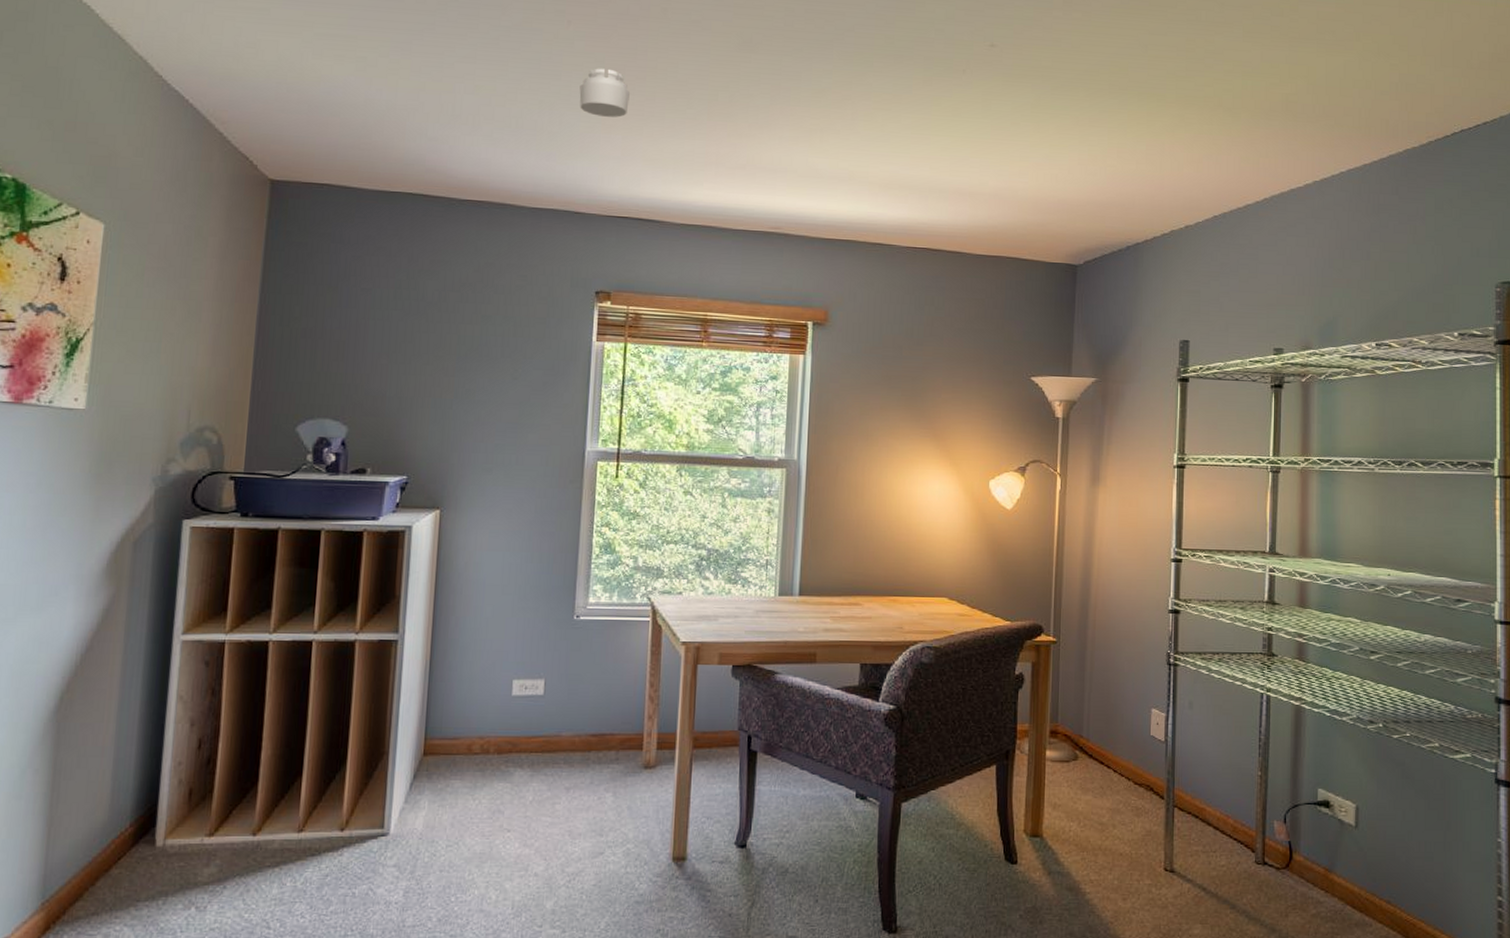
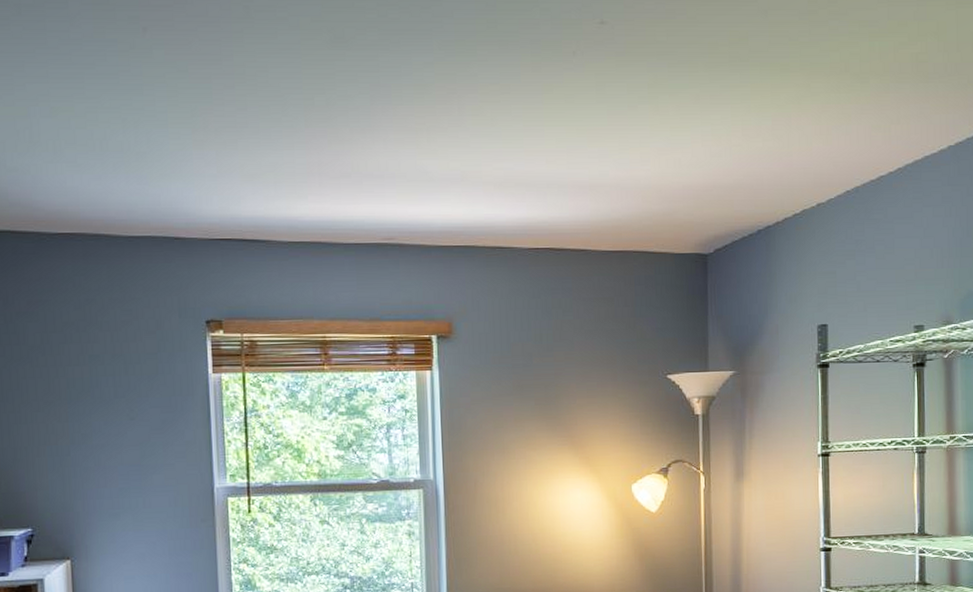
smoke detector: present [579,68,630,118] -> none [164,78,219,131]

